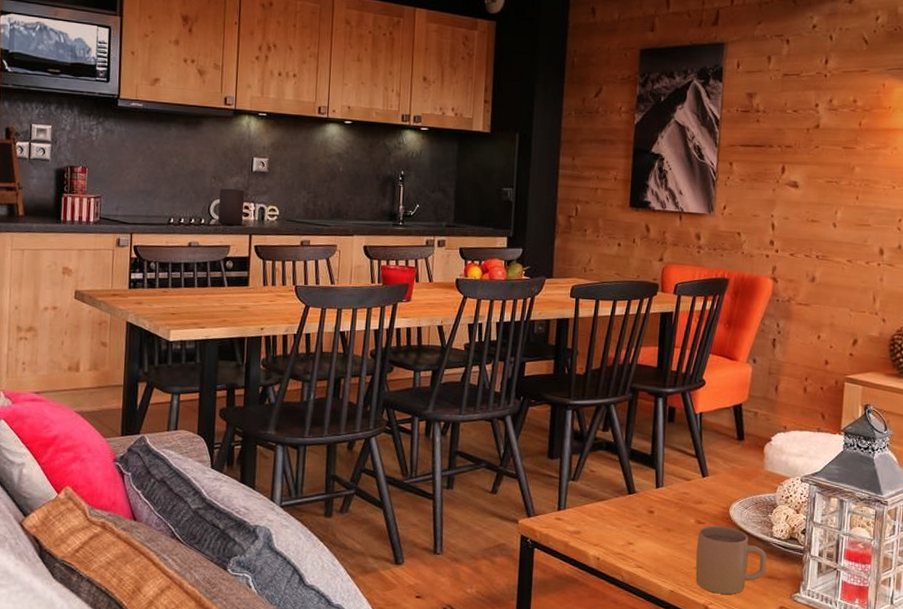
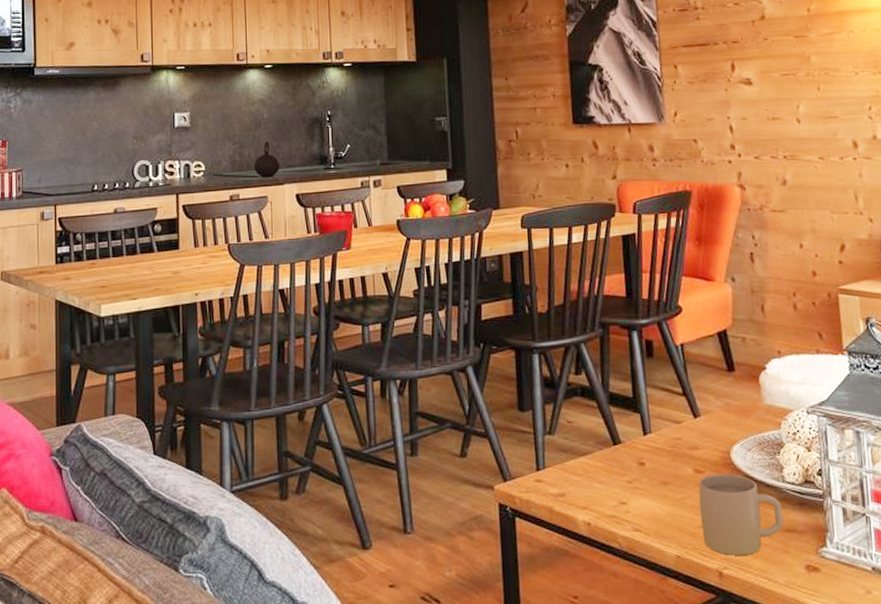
canister: present [217,188,245,226] -> none [142,147,169,187]
kettle: none [326,194,351,228] -> present [254,141,280,178]

